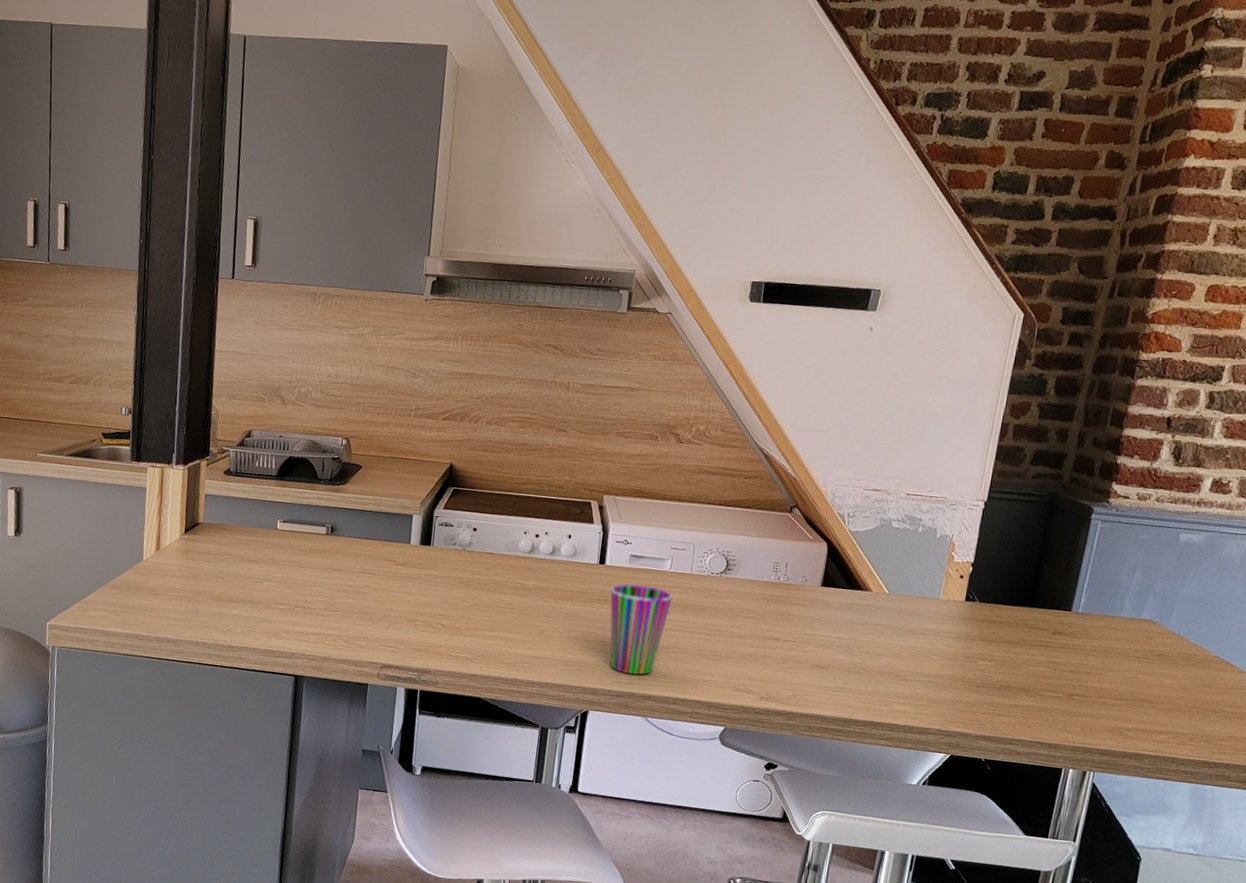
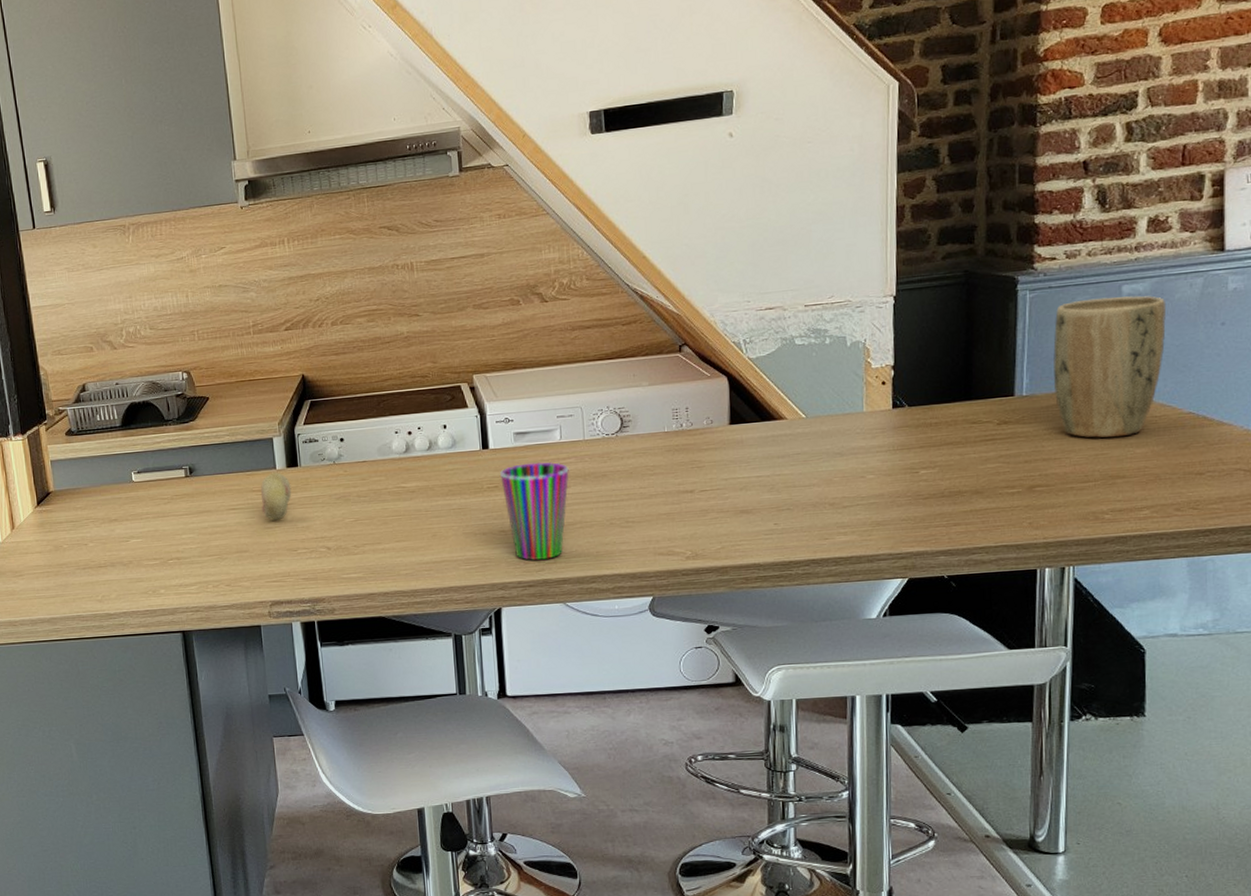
fruit: none [389,546,421,591] -> present [261,472,292,521]
plant pot: none [1105,538,1214,666] -> present [1053,295,1166,438]

